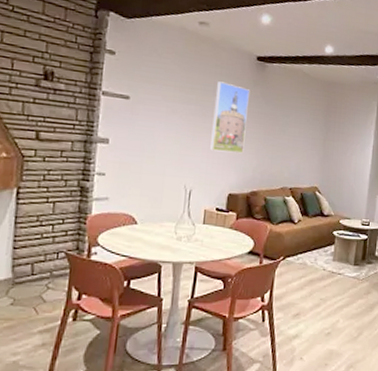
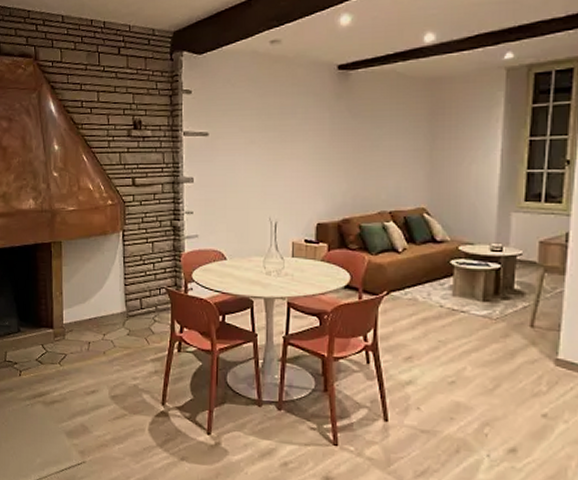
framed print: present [210,81,249,153] -> none [293,101,332,178]

